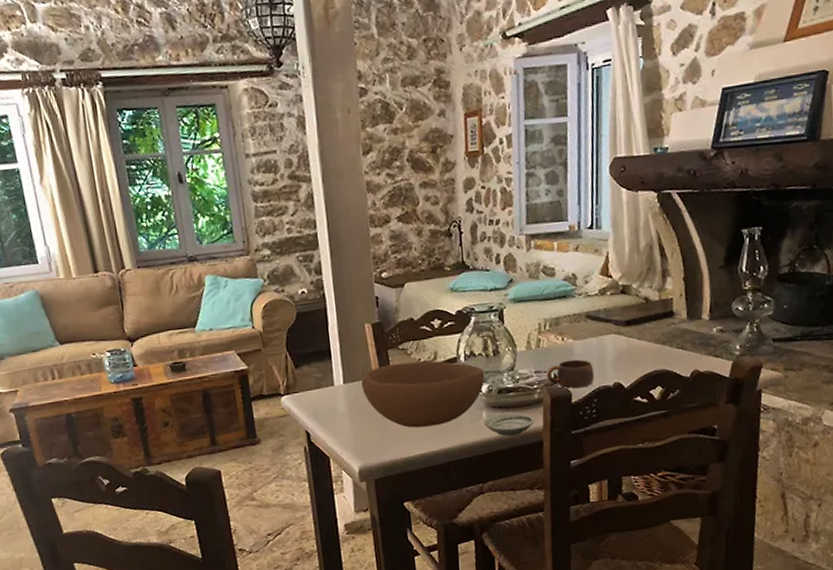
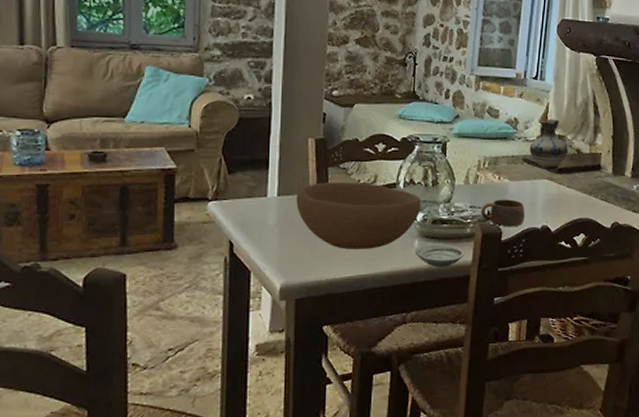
ceramic jug: none [592,268,635,324] -> present [529,119,568,169]

